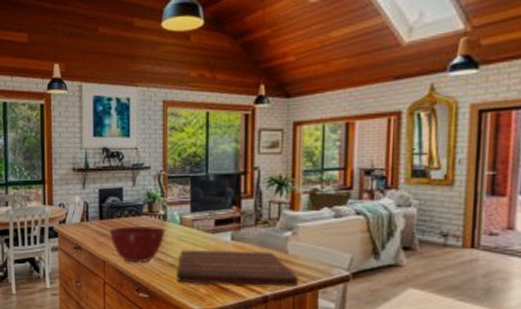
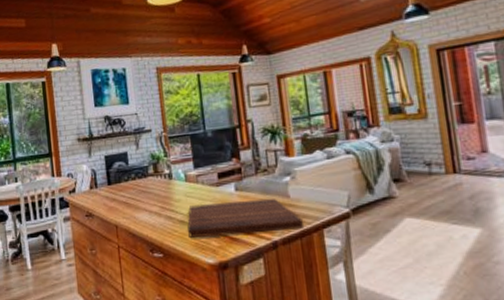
mixing bowl: present [108,225,166,263] -> none [118,185,173,224]

